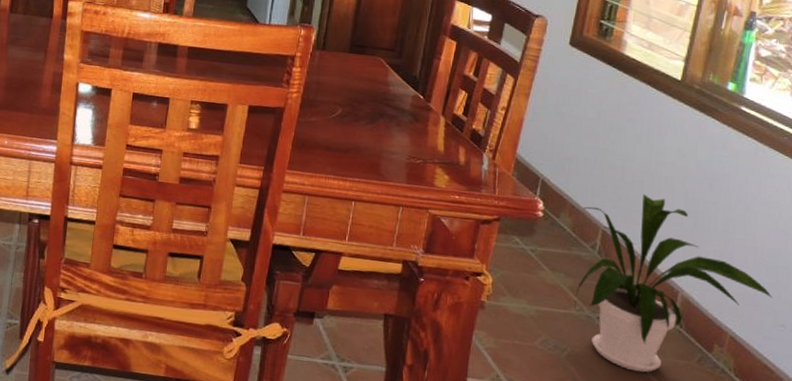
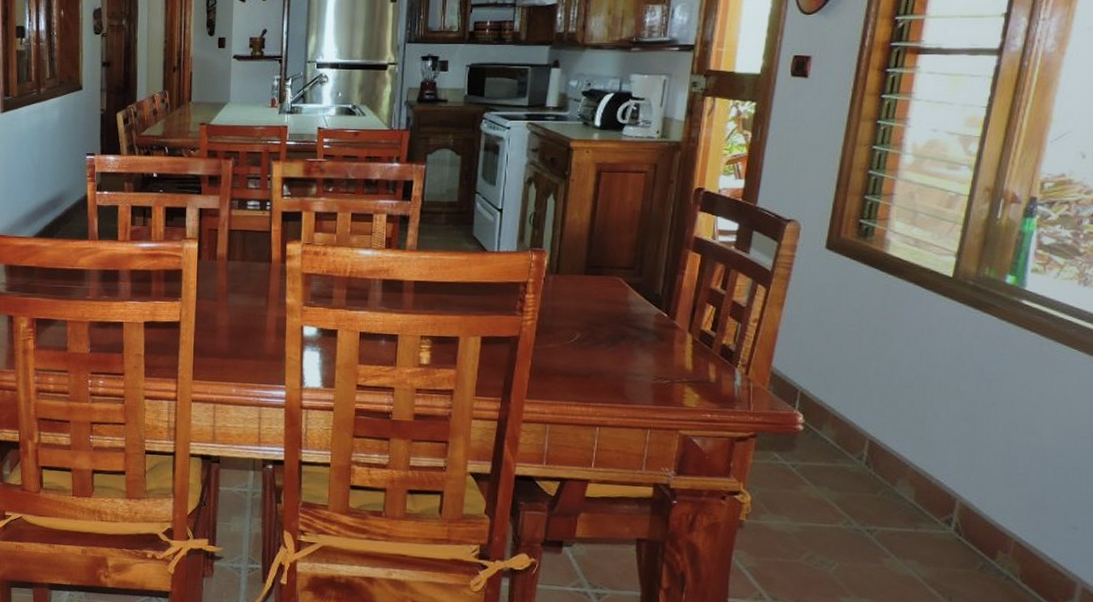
house plant: present [574,194,772,373] -> none [841,400,1062,584]

